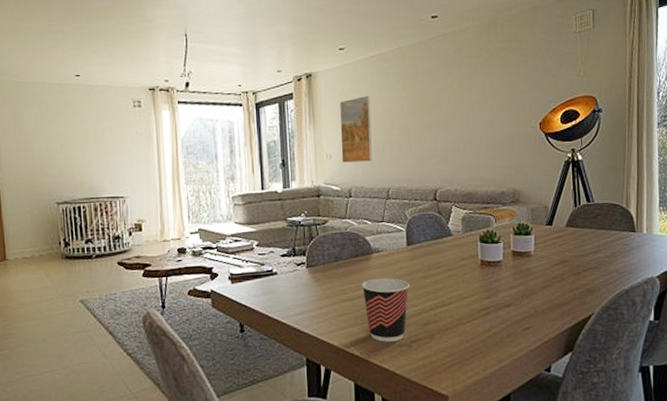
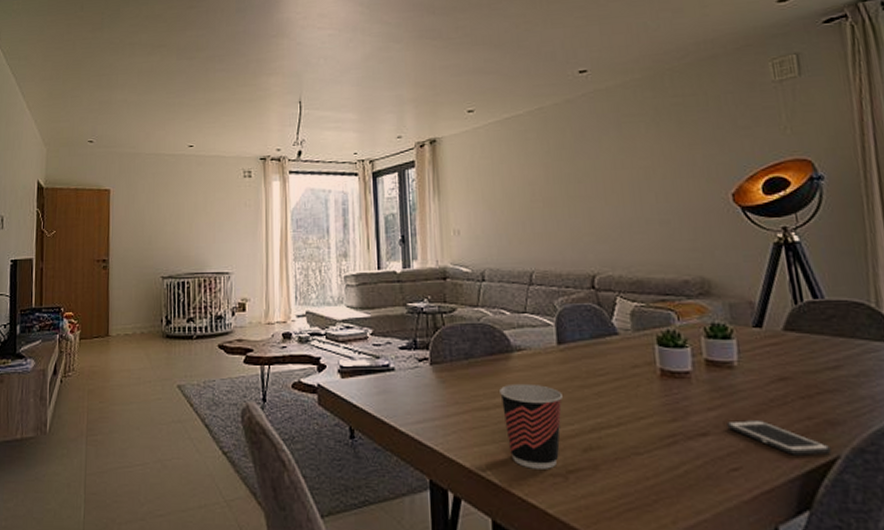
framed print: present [340,96,372,163] -> none [469,163,510,240]
cell phone: none [523,293,589,315] -> present [726,420,831,456]

